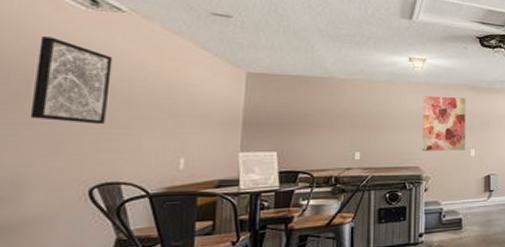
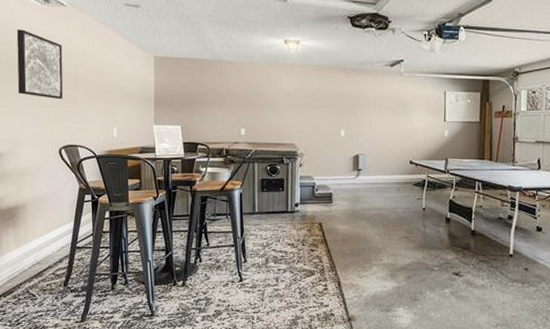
wall art: present [422,96,466,151] -> none [297,77,337,130]

